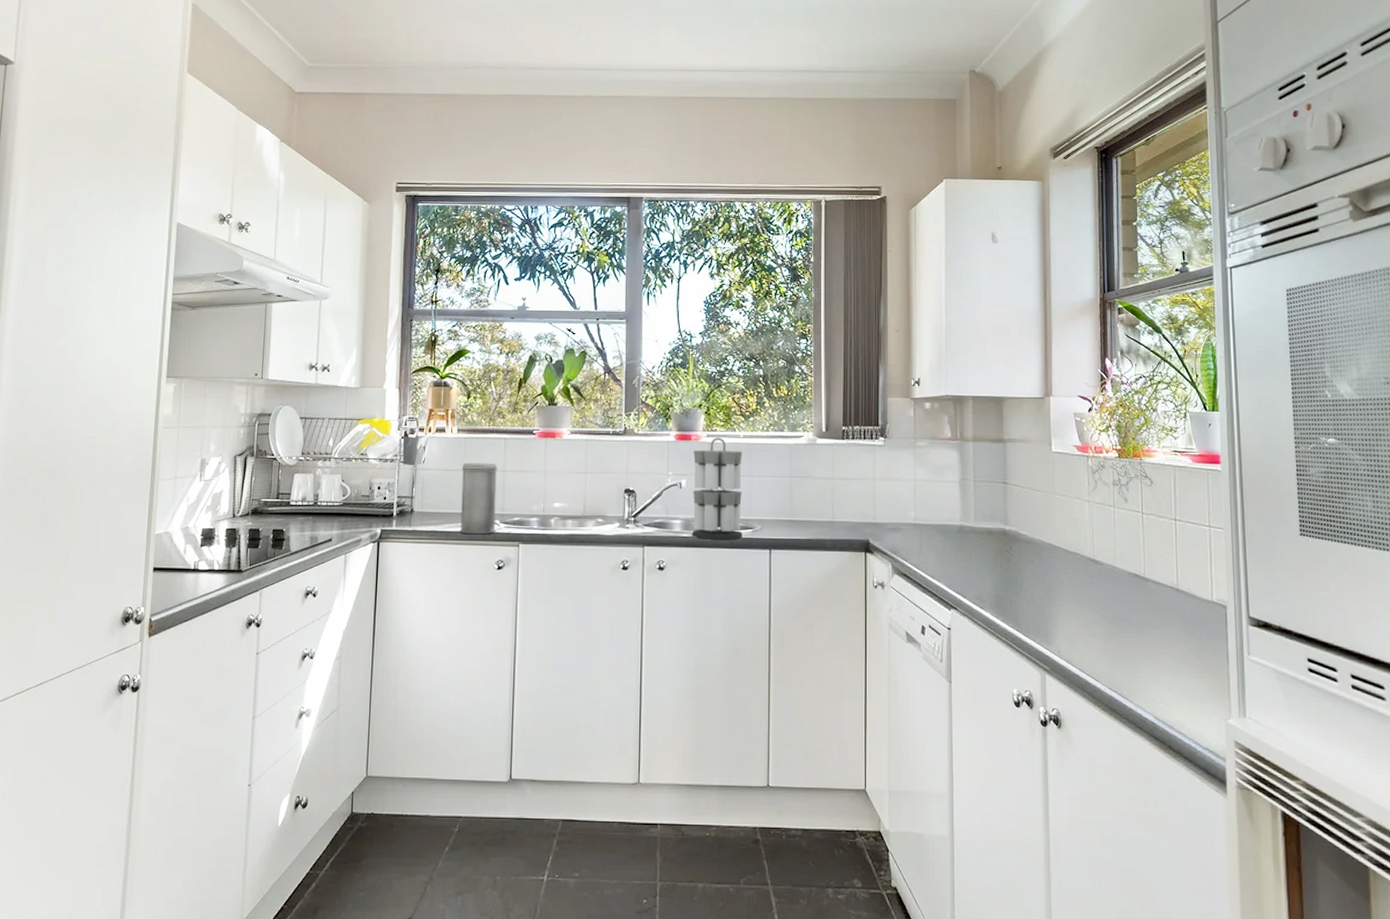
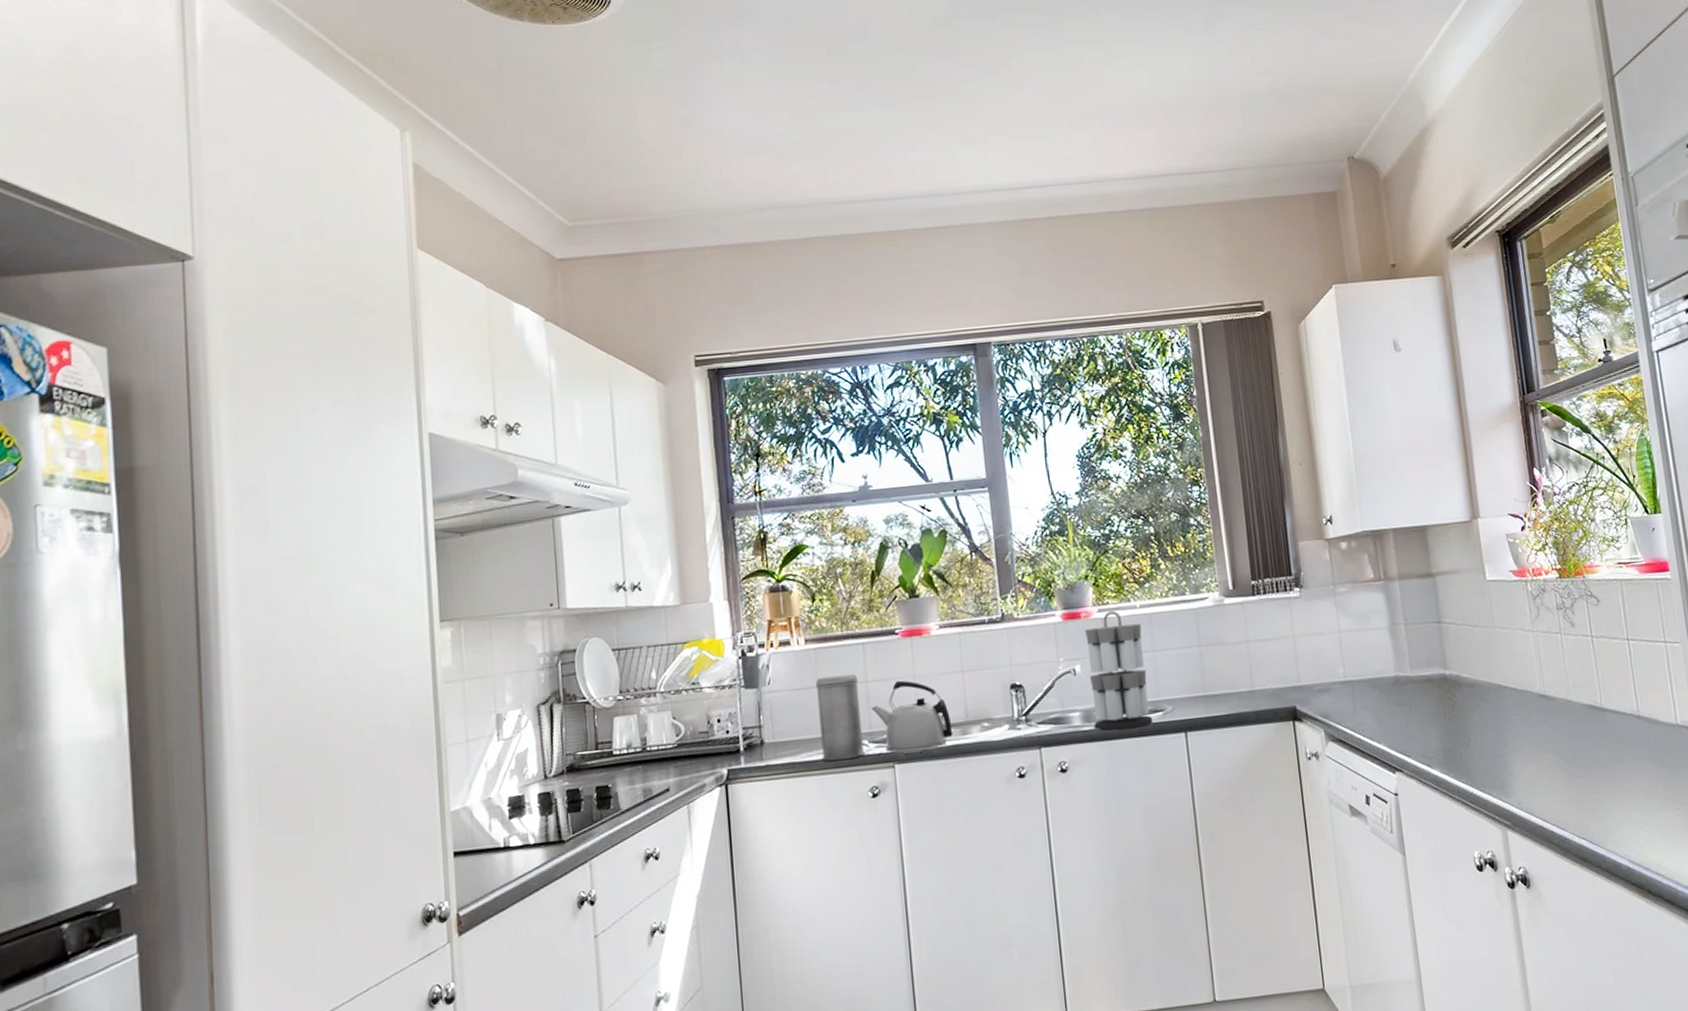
kettle: none [506,473,571,537] -> present [871,680,953,755]

